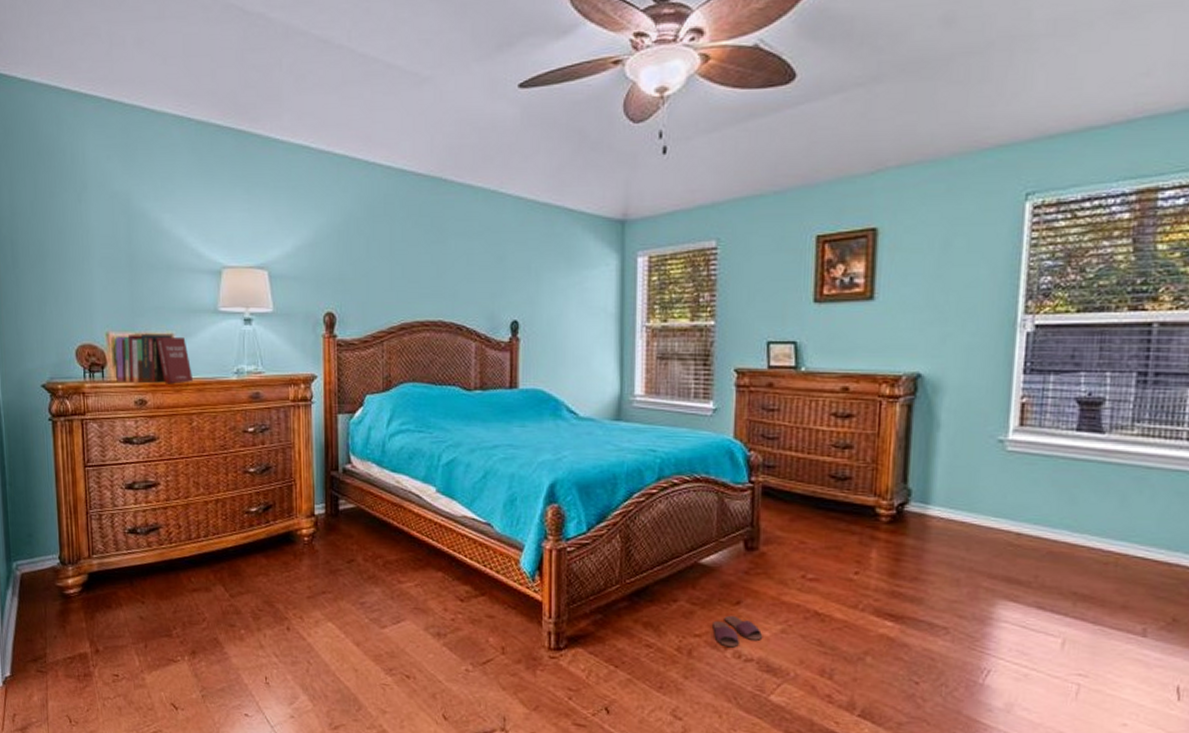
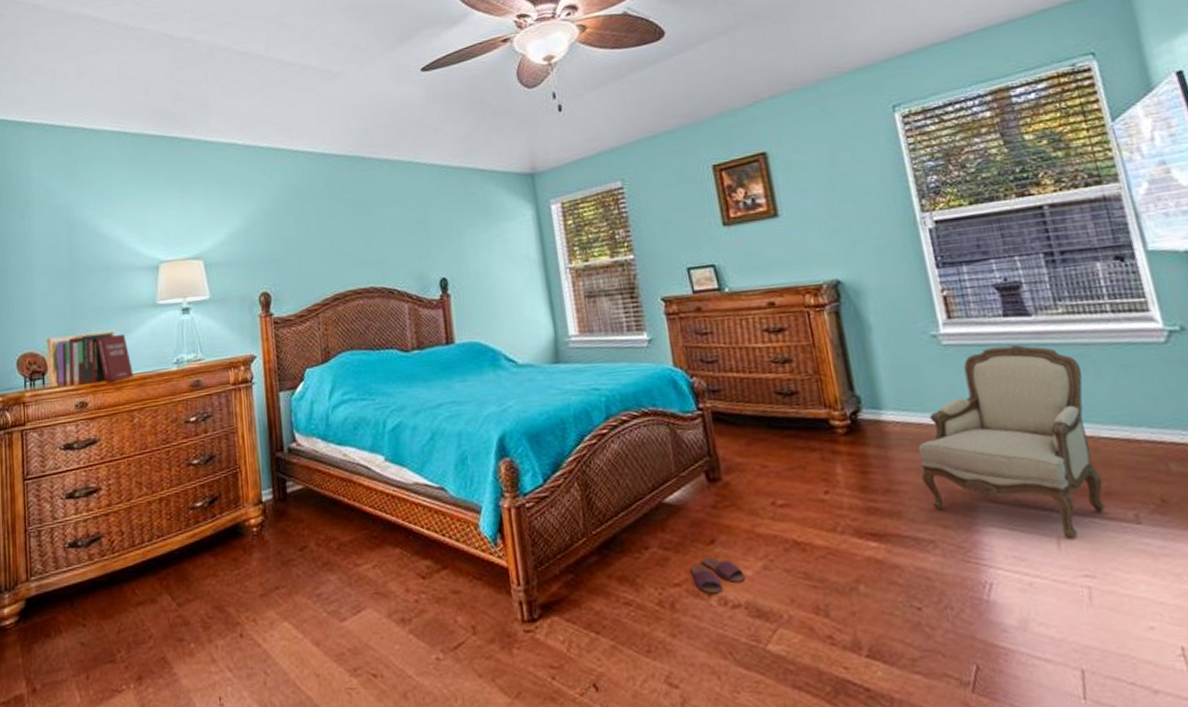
armchair: none [950,460,1138,642] -> present [918,345,1106,539]

